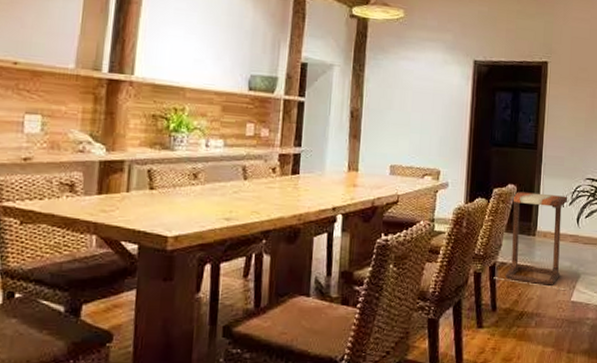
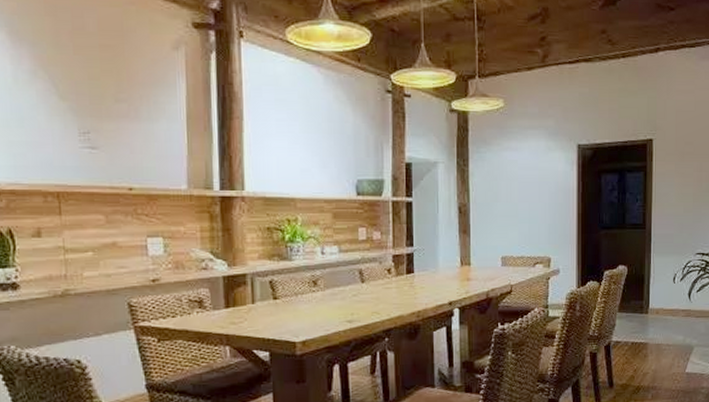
side table: present [493,191,568,290] -> none [609,271,680,363]

